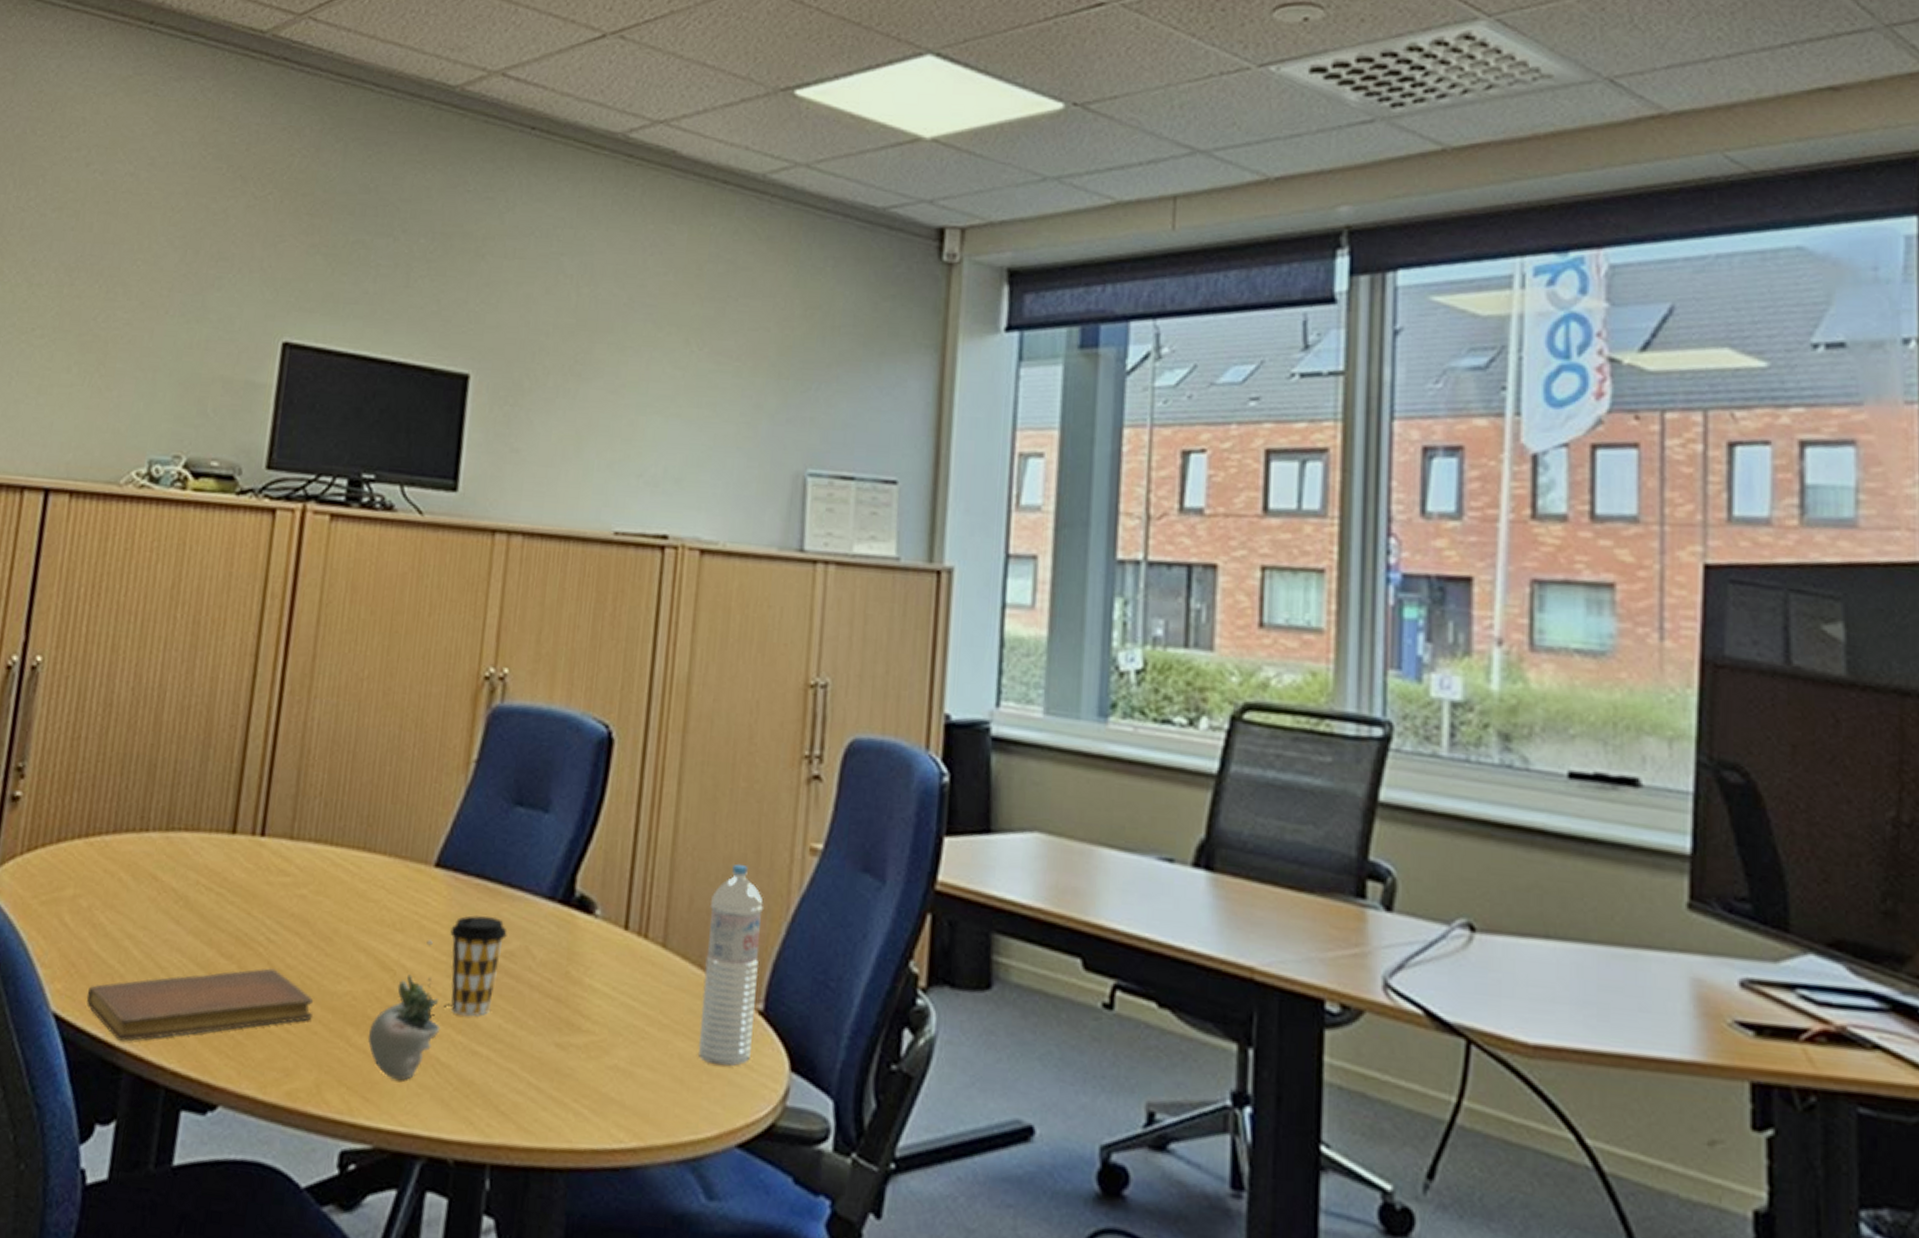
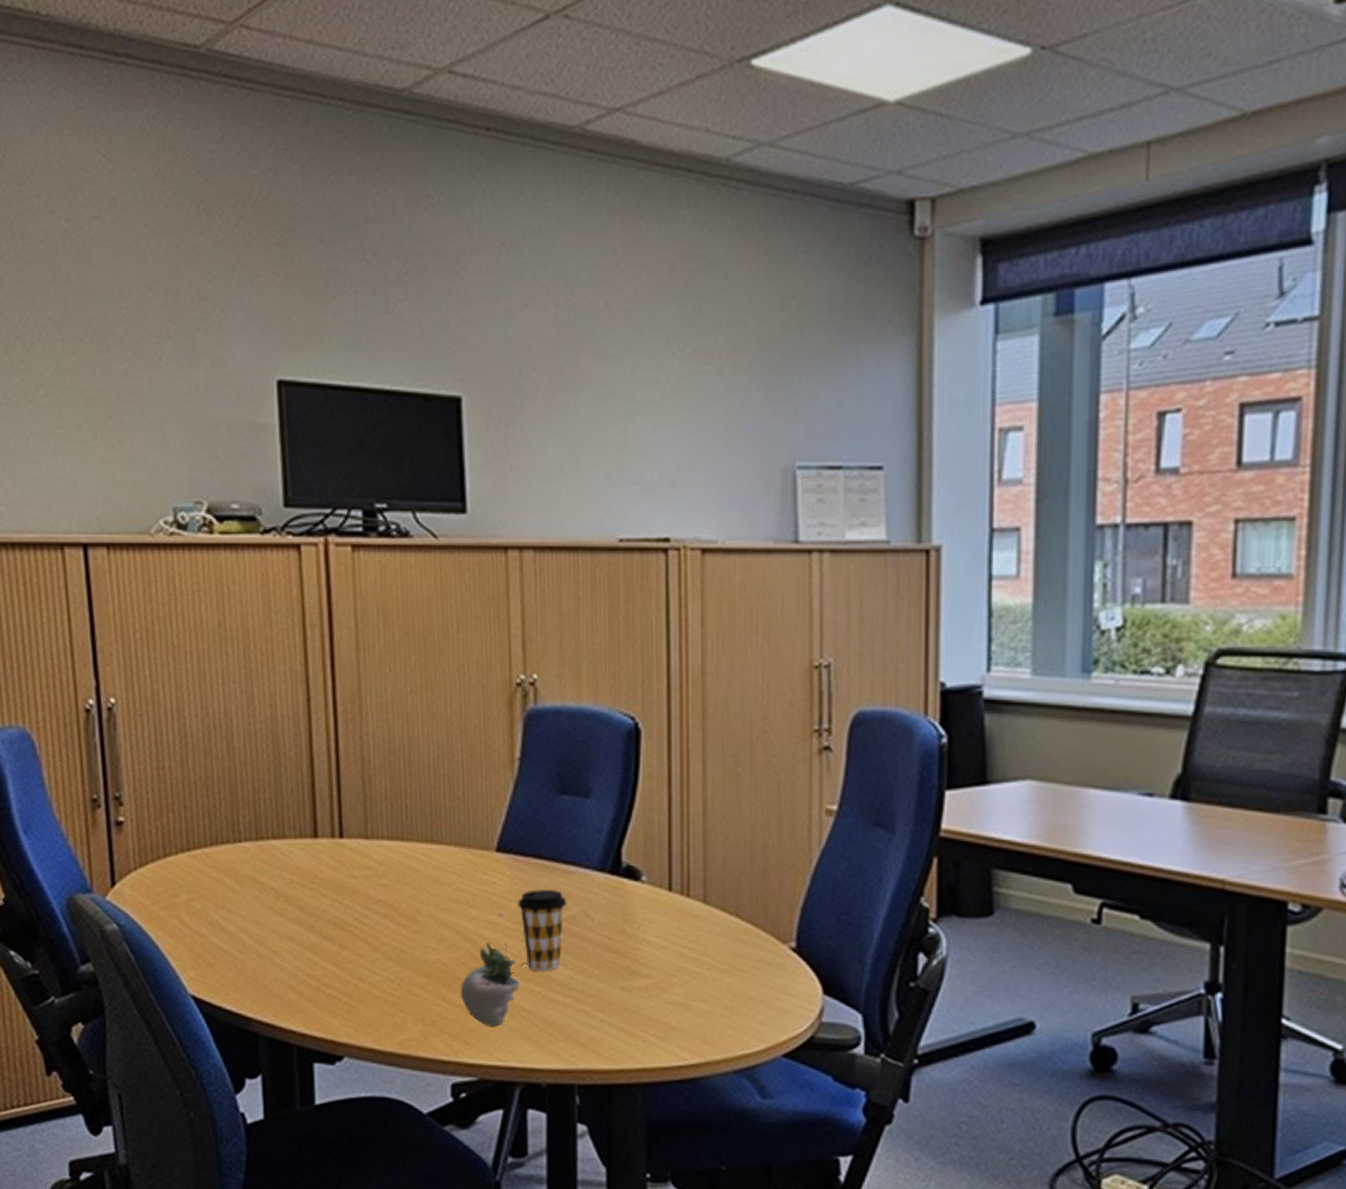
notebook: present [86,968,313,1042] -> none [216,946,410,1013]
water bottle: present [698,864,765,1066] -> none [742,828,790,995]

